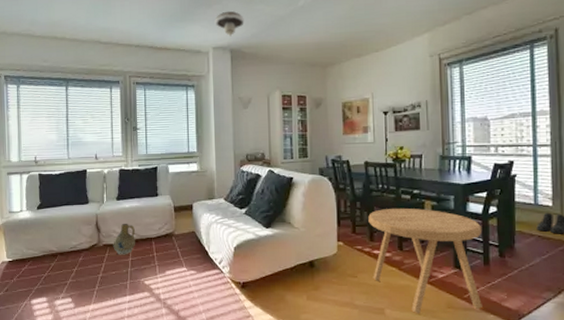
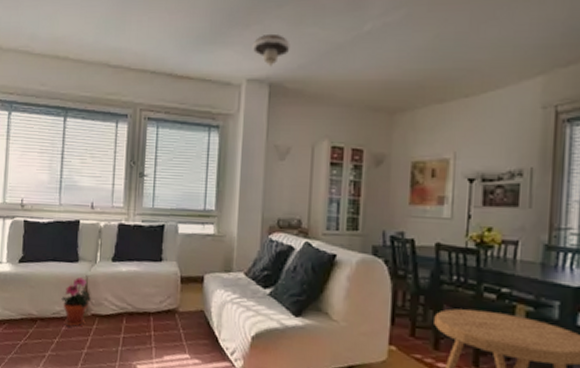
potted plant: none [76,216,102,256] -> present [61,277,91,326]
ceramic jug: present [113,223,136,255] -> none [103,290,131,330]

